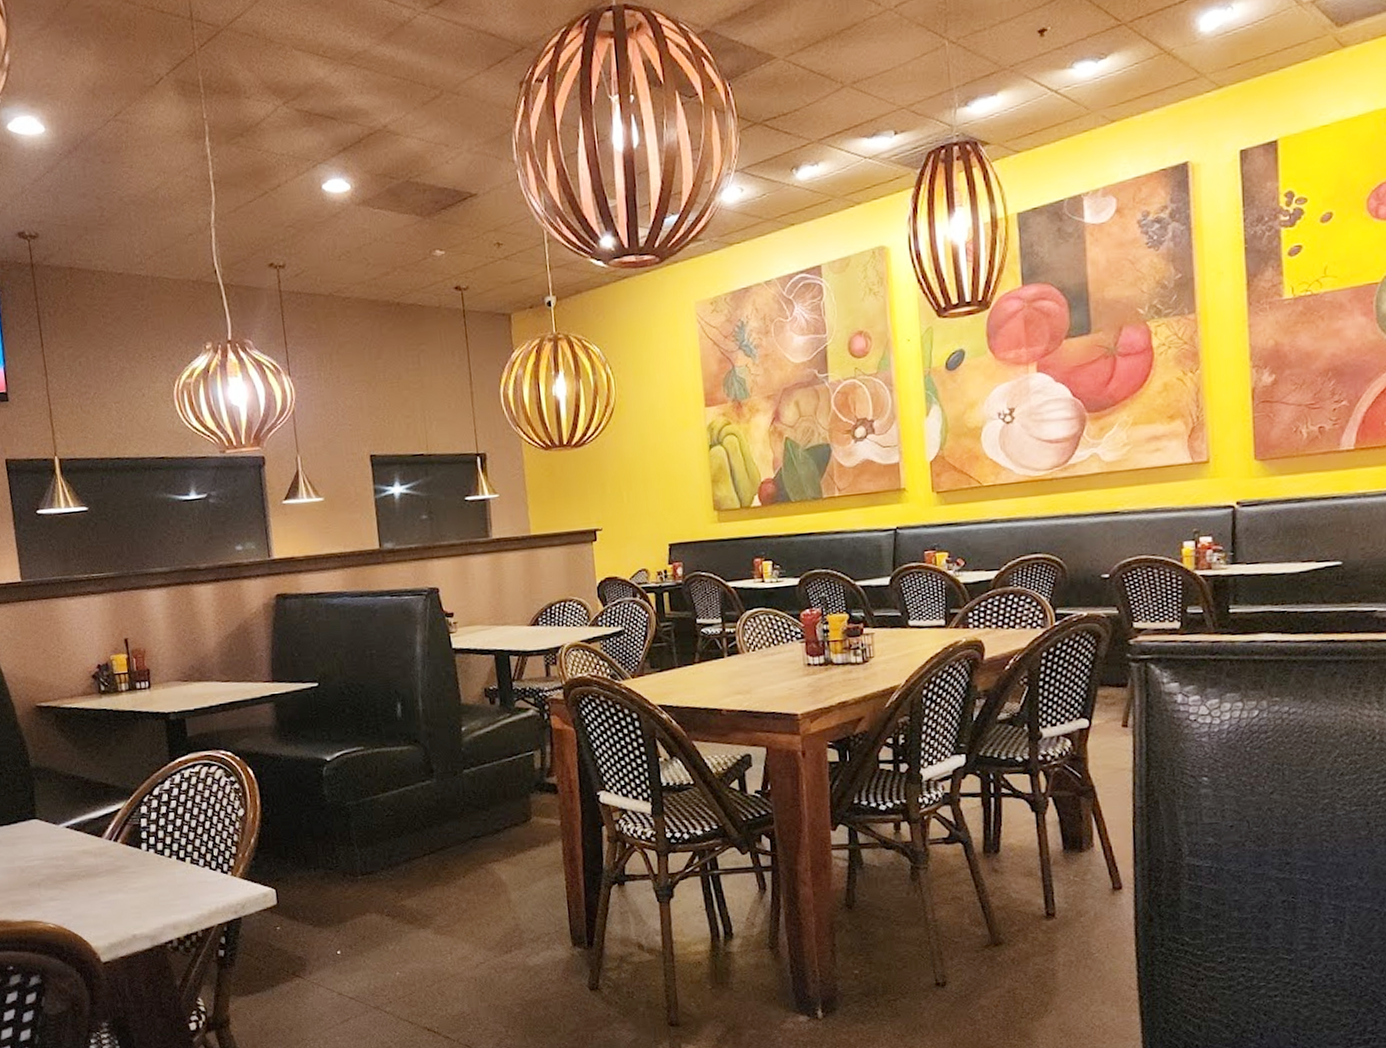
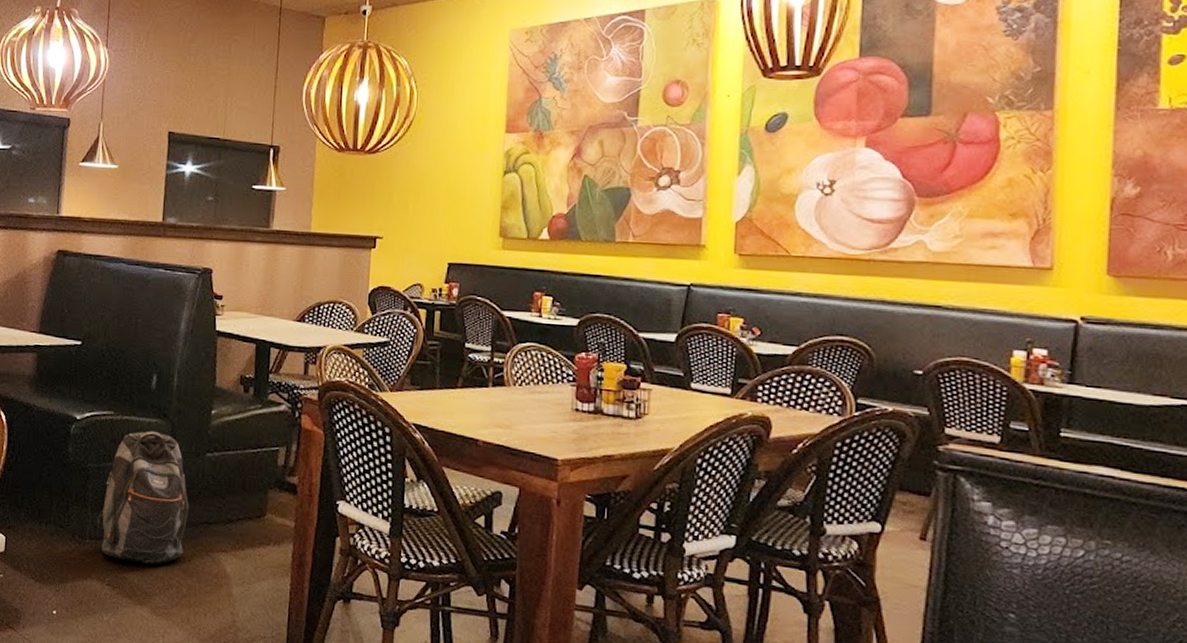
backpack: none [365,758,457,891] -> present [97,430,190,566]

